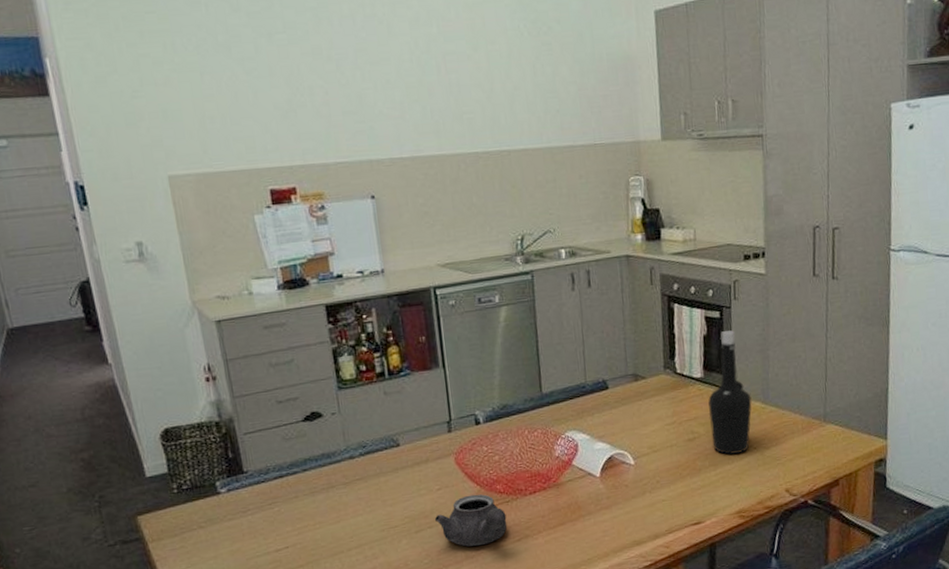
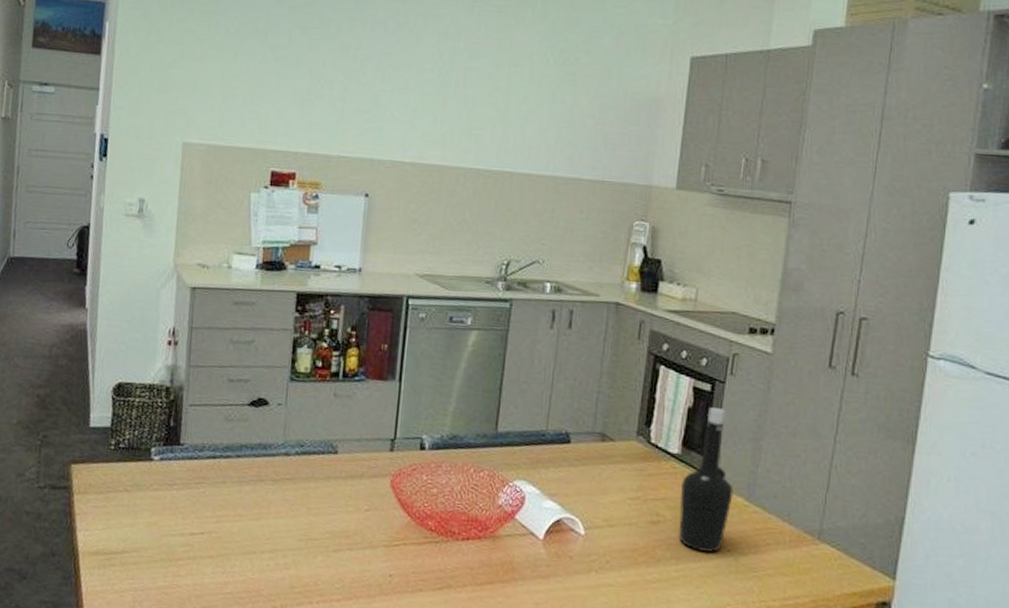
teapot: present [434,494,508,547] -> none [356,524,432,584]

